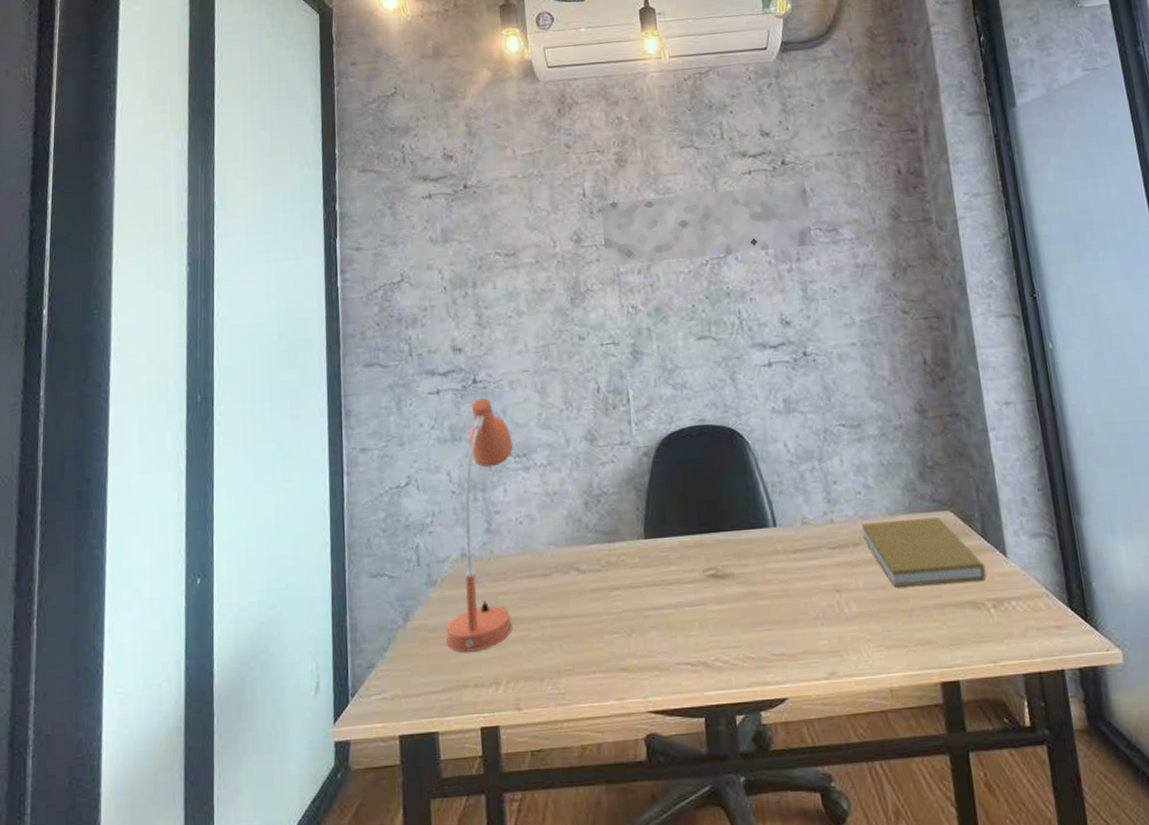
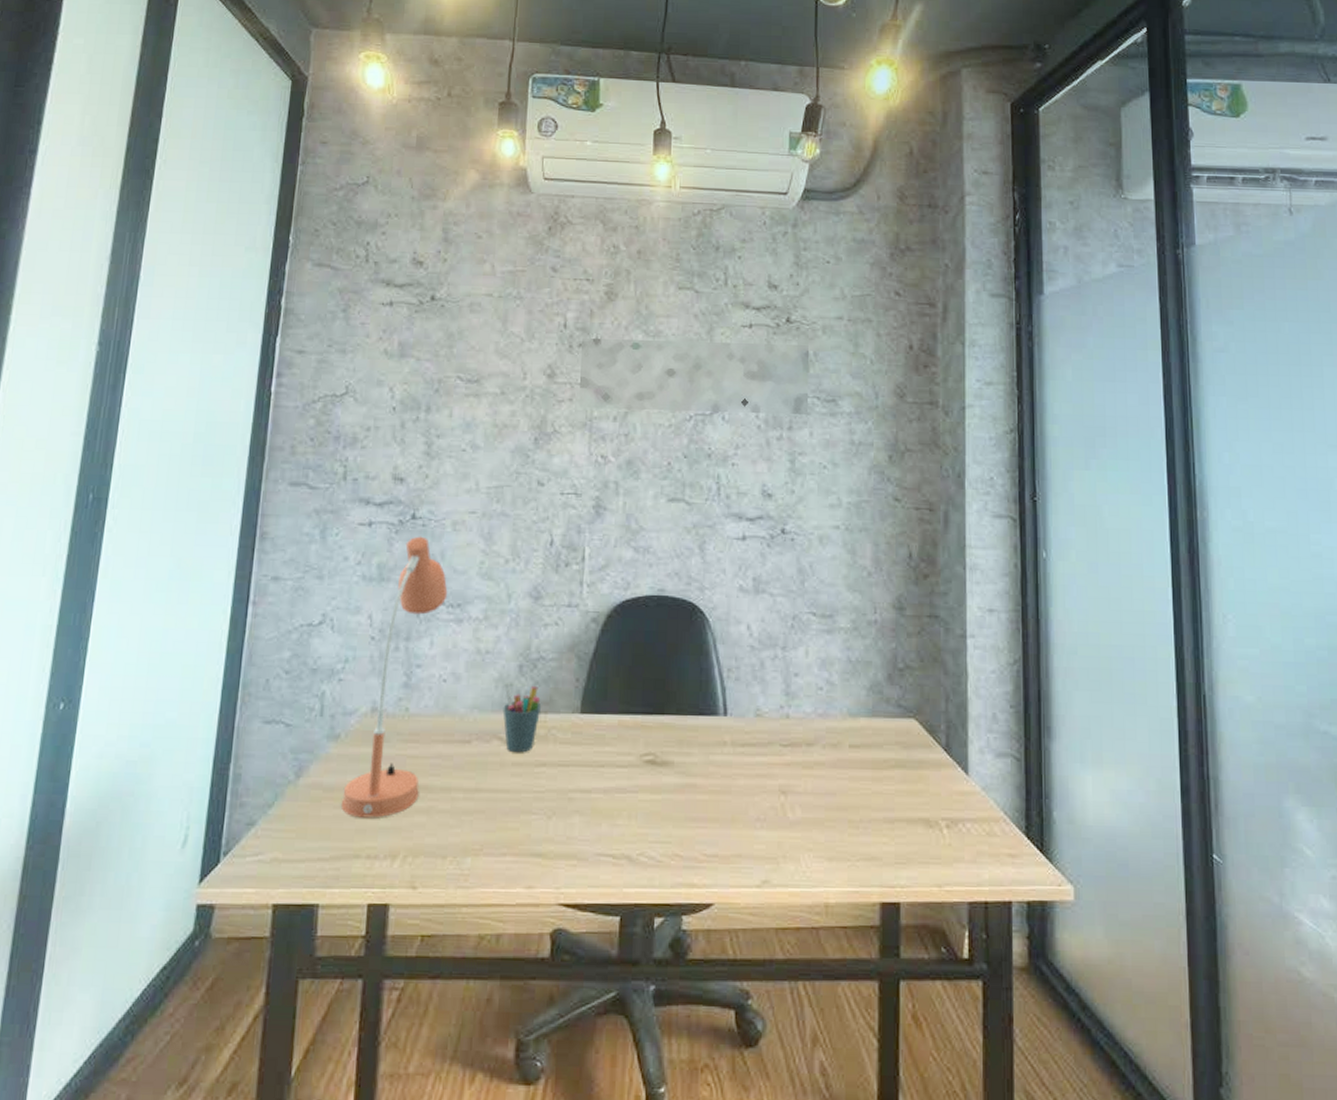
pen holder: none [573,517,610,581] -> present [502,681,542,753]
book: present [861,517,987,587] -> none [818,722,944,798]

